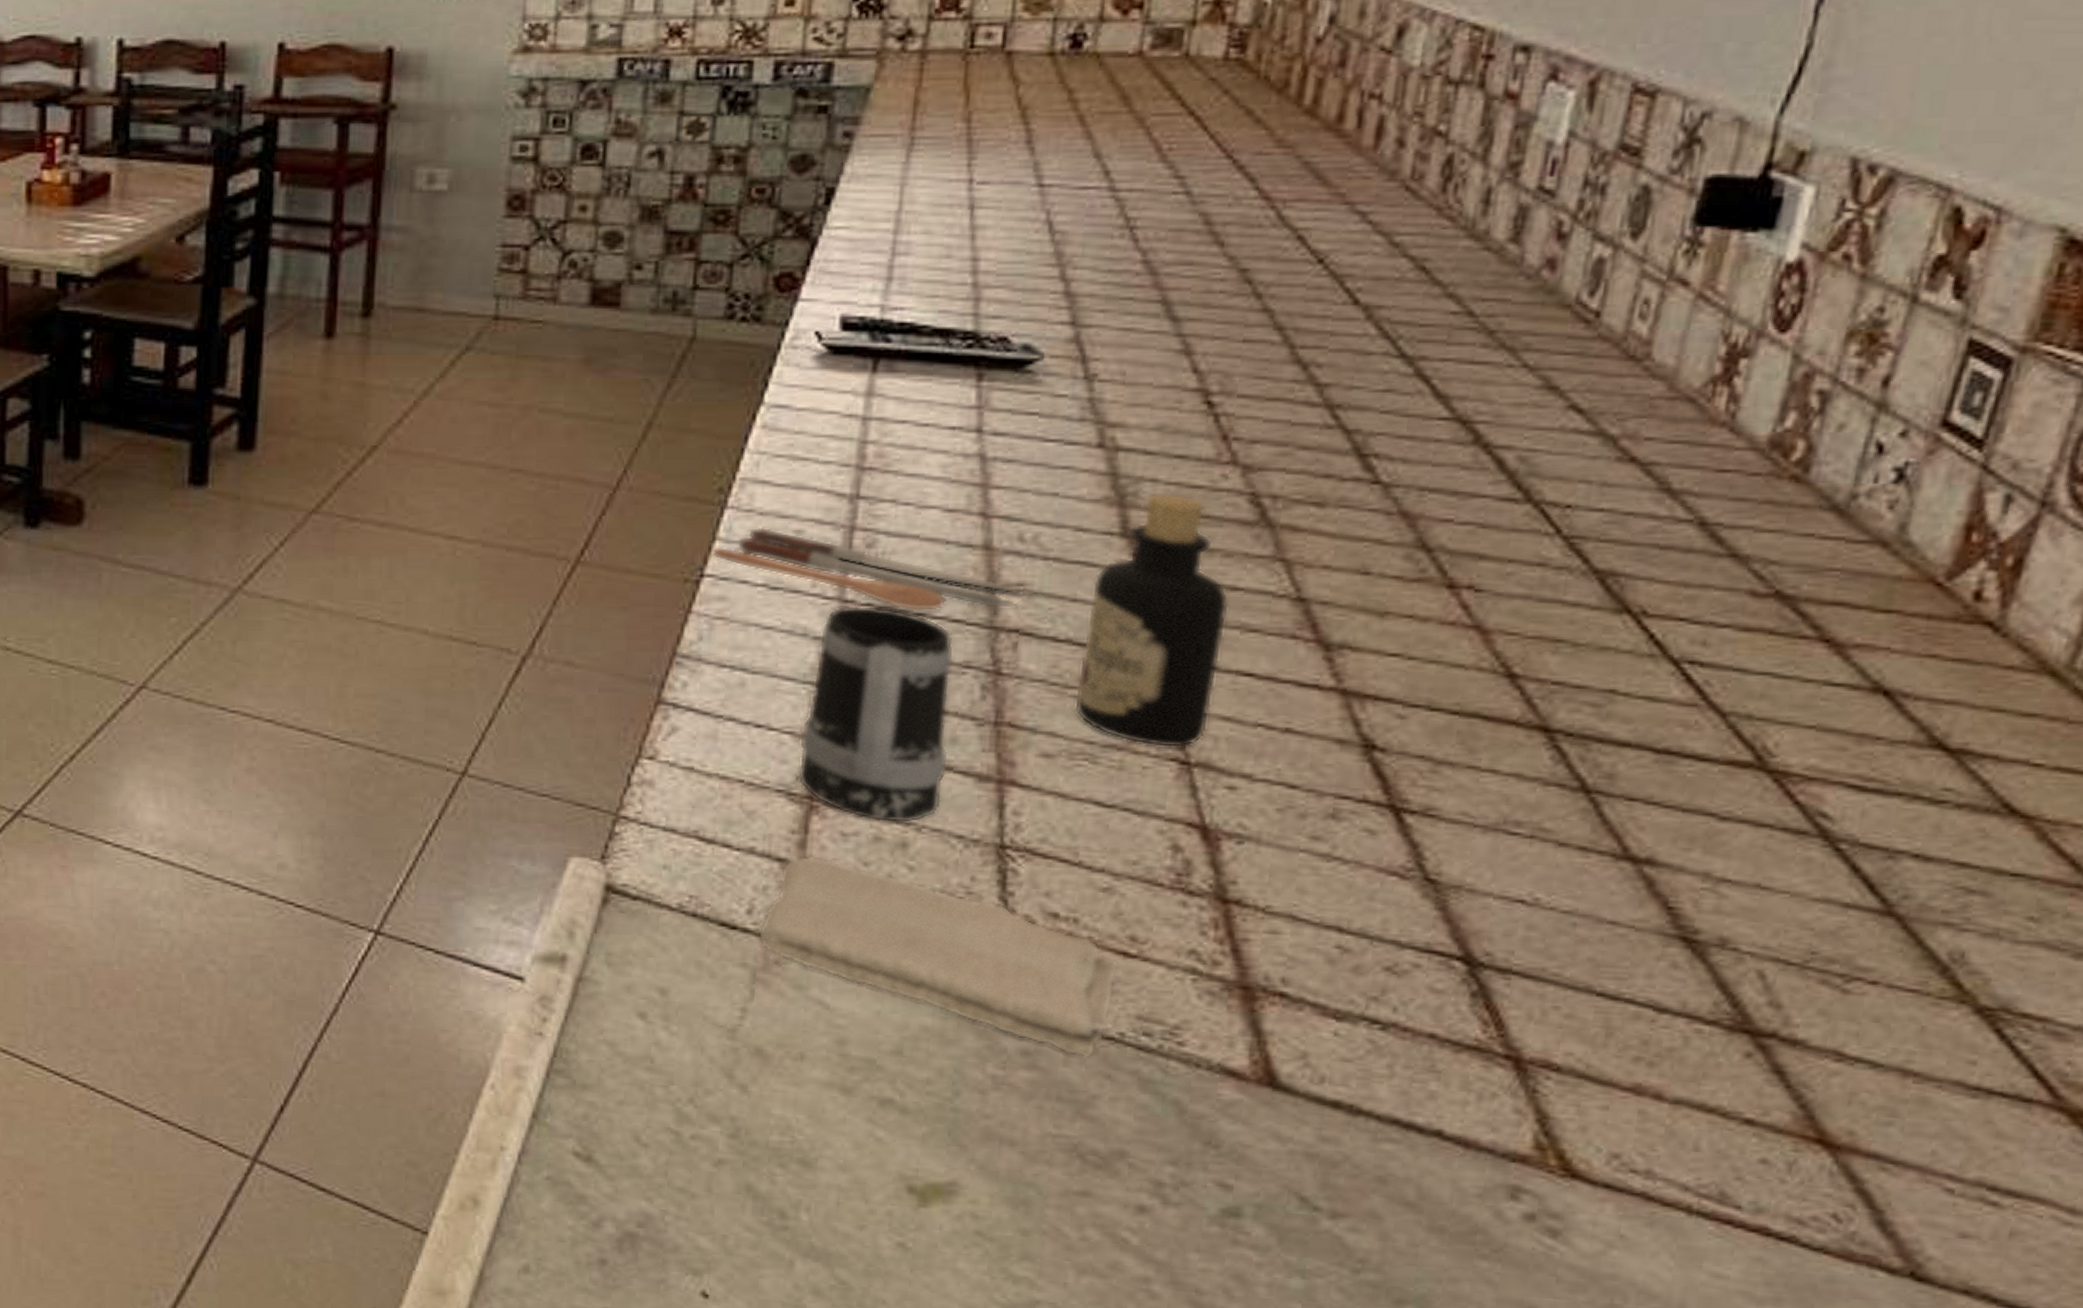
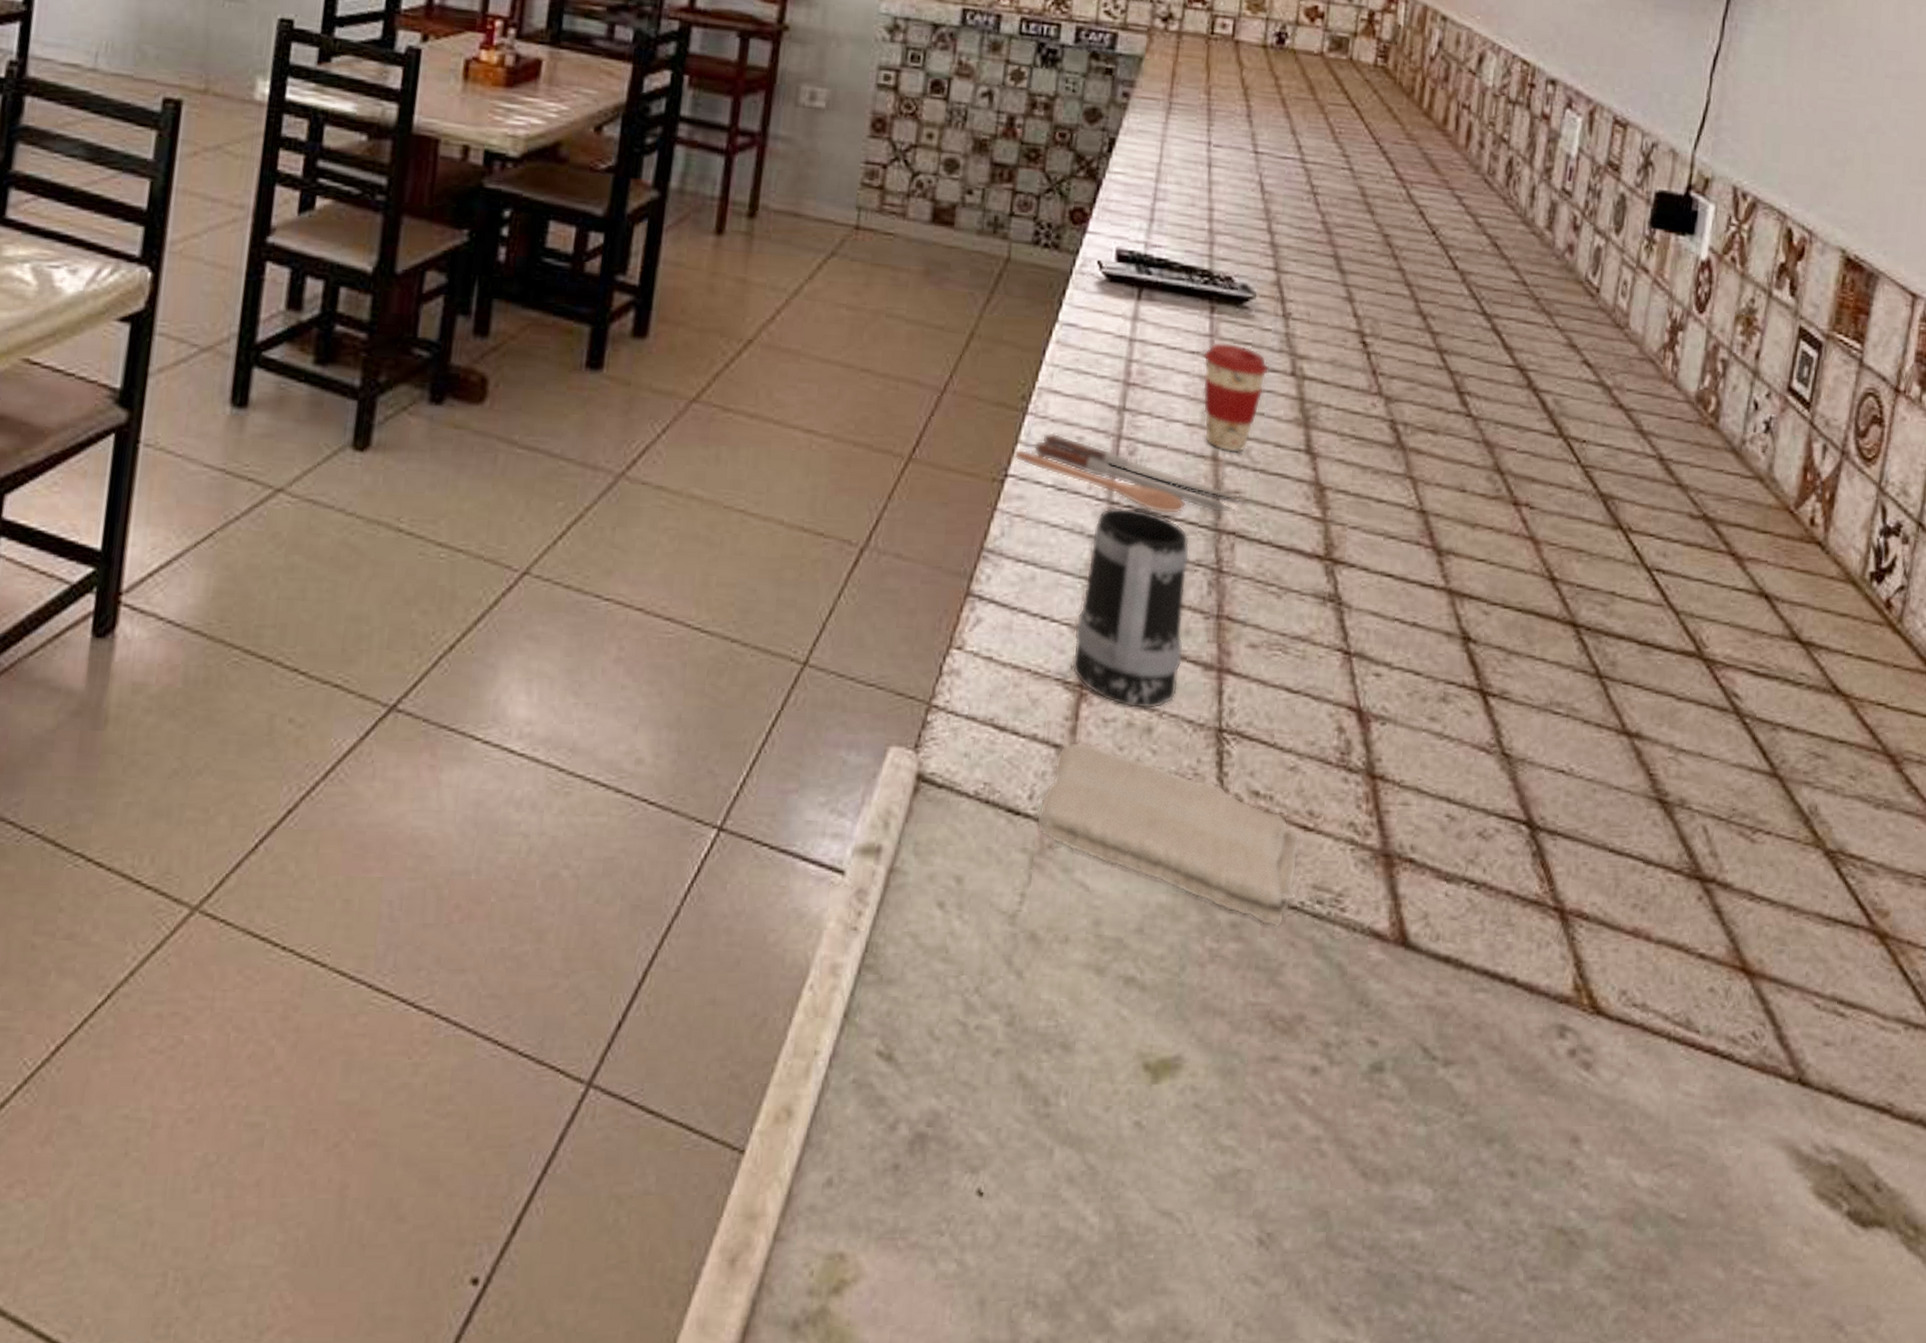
coffee cup: none [967,413,1066,540] -> present [1202,341,1270,453]
bottle: present [1074,493,1229,749] -> none [1272,416,1377,640]

